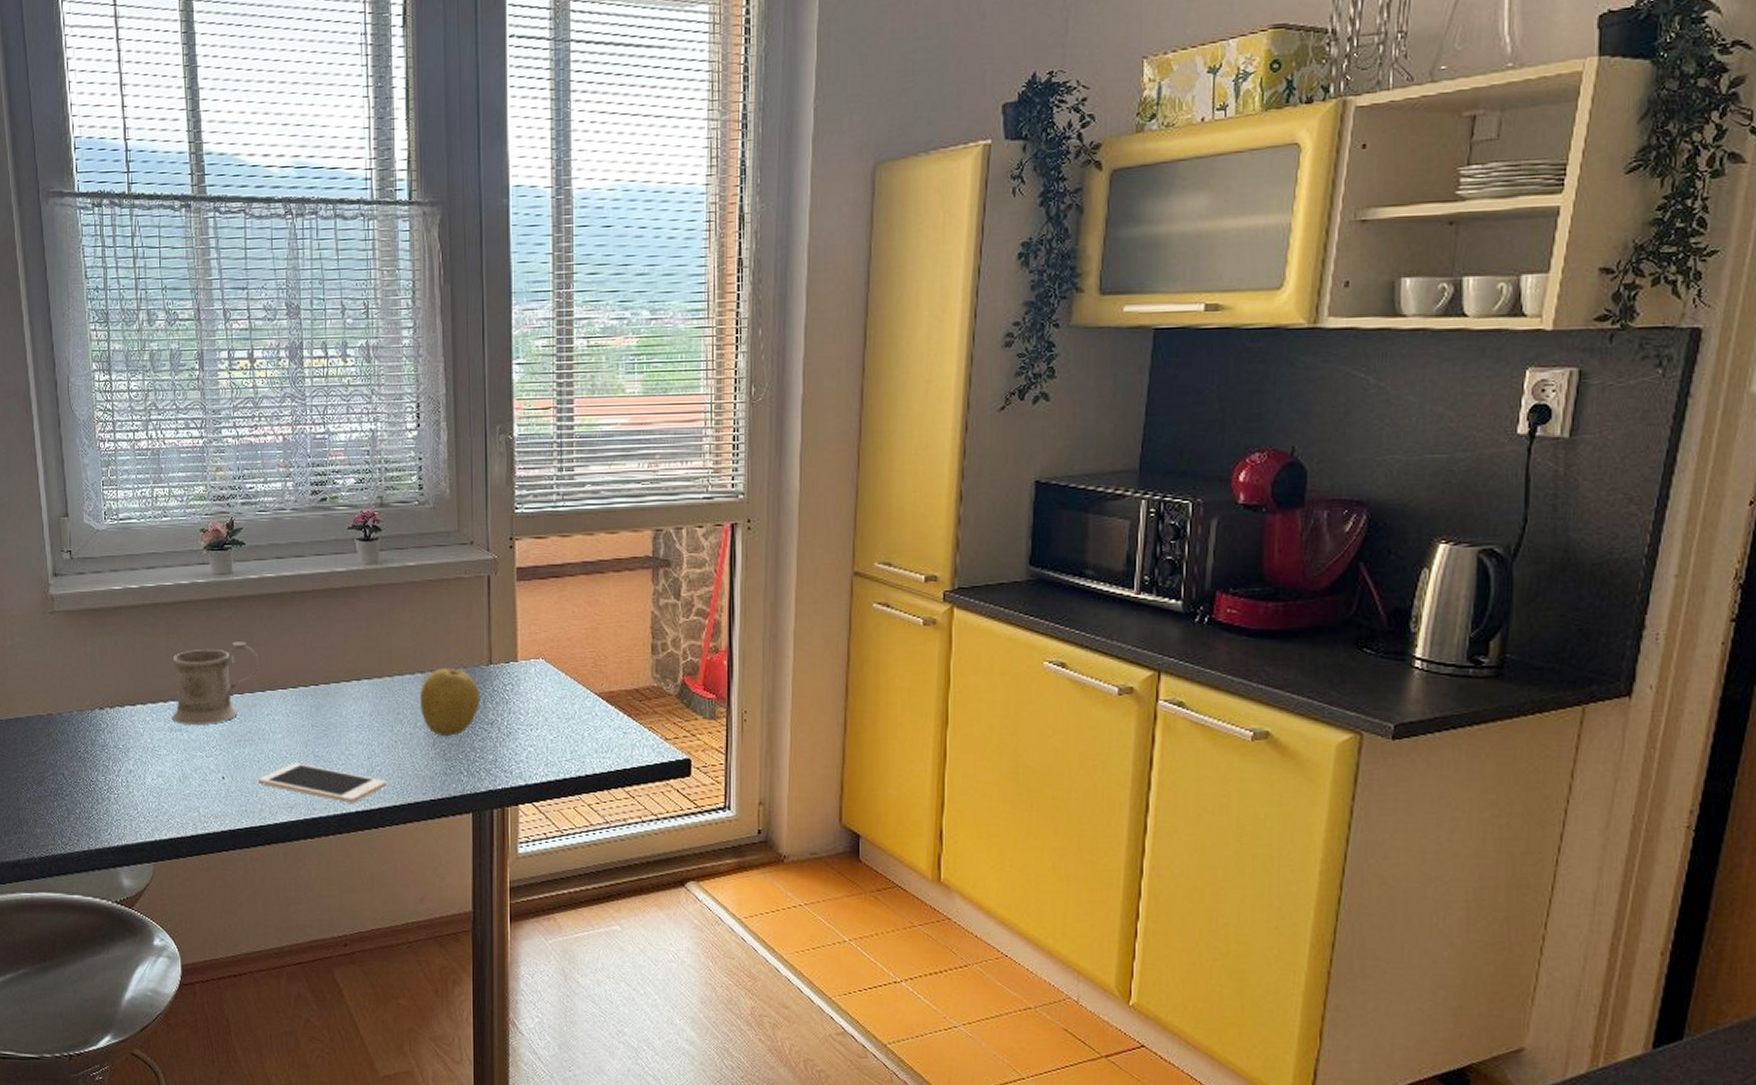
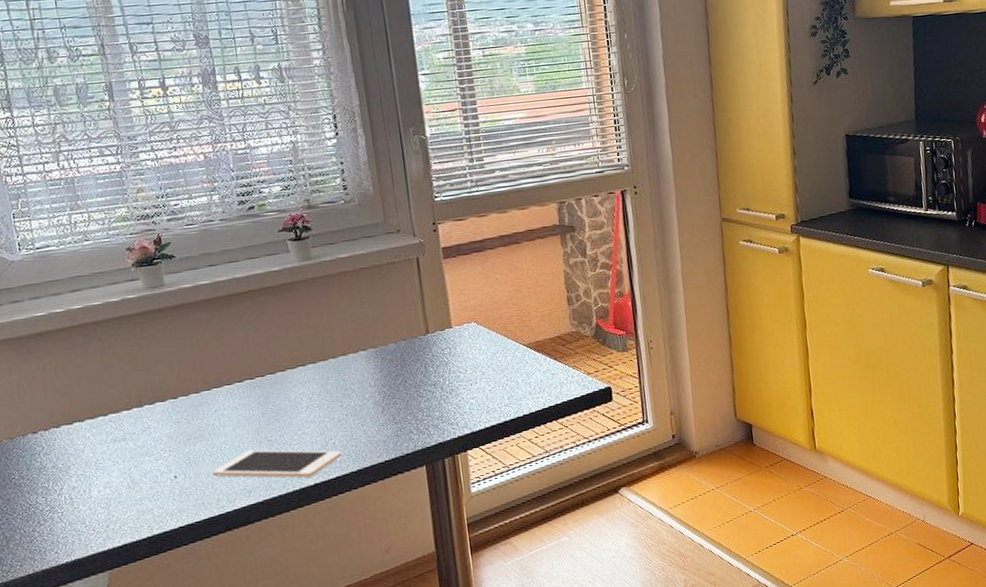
mug: present [172,642,259,725] -> none [108,347,202,434]
fruit: present [420,667,481,736] -> none [365,342,422,403]

